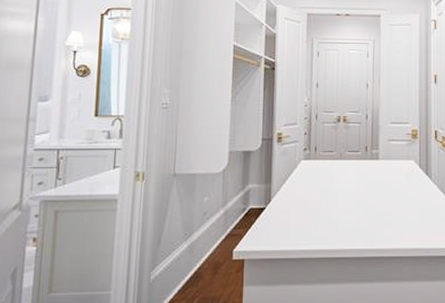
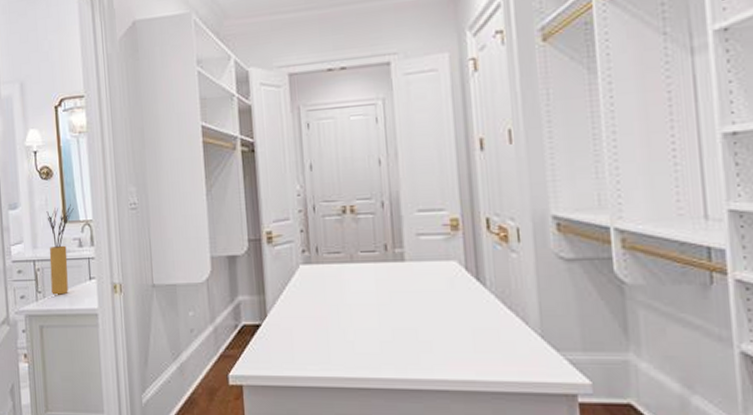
vase: none [72,99,107,182] -> present [46,203,74,295]

